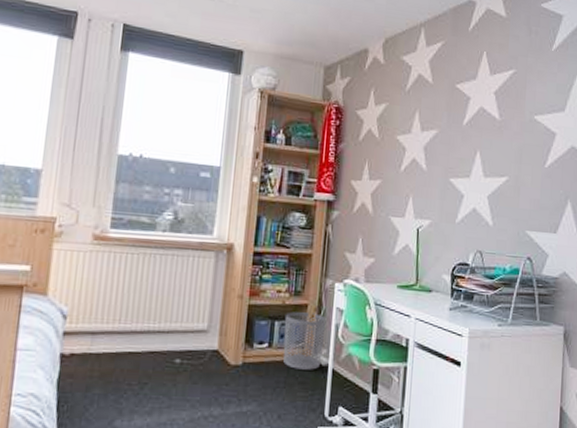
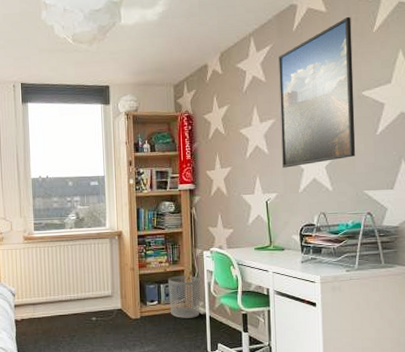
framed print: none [441,27,531,191] -> present [278,16,356,168]

